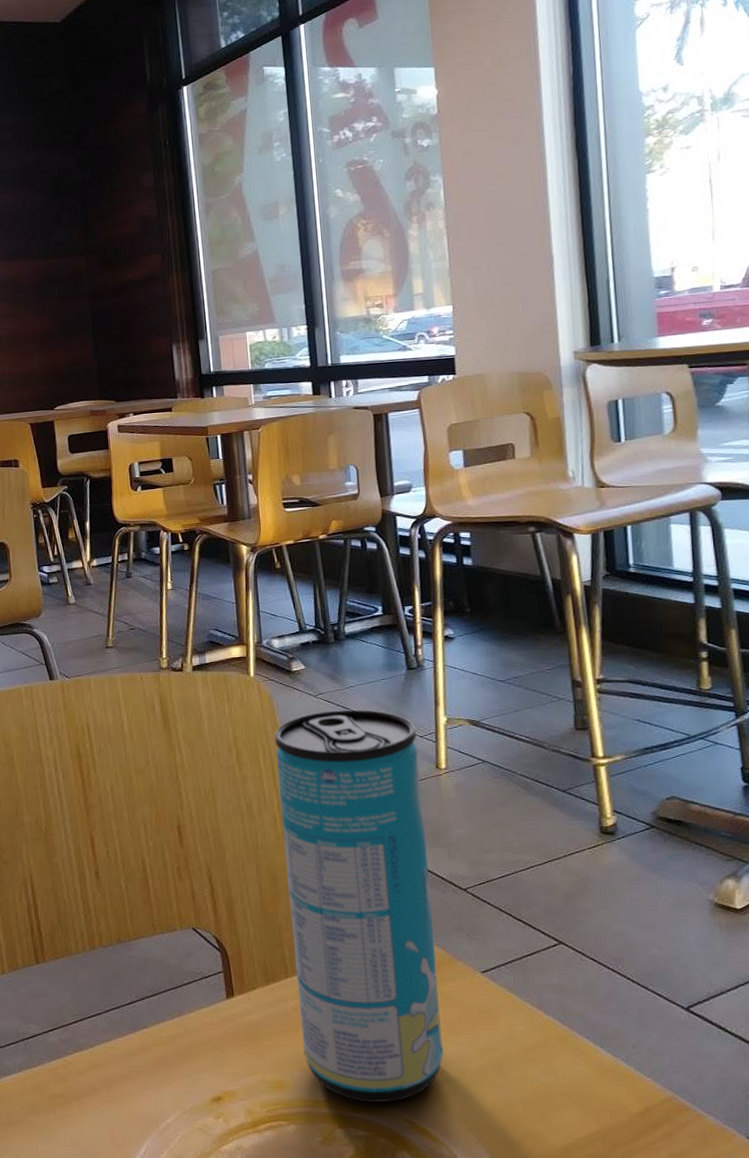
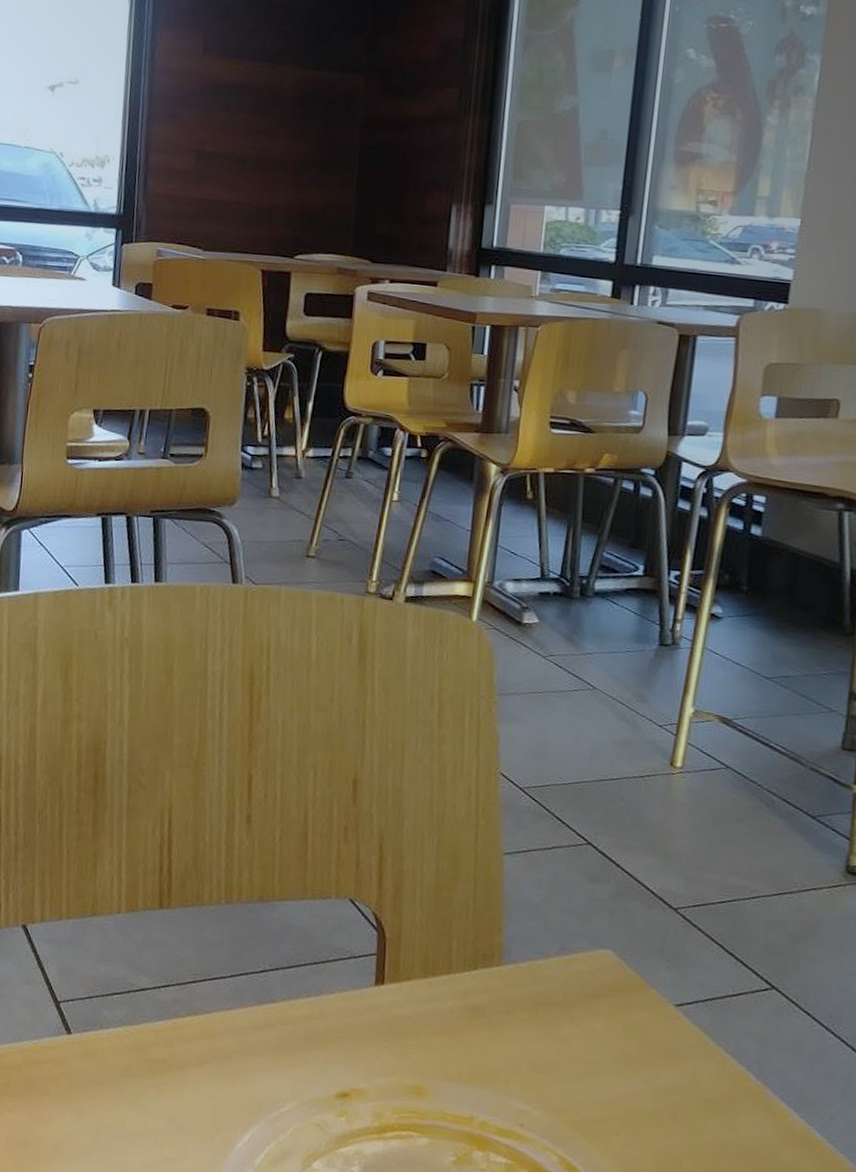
beverage can: present [274,709,444,1102] -> none [452,676,655,1132]

